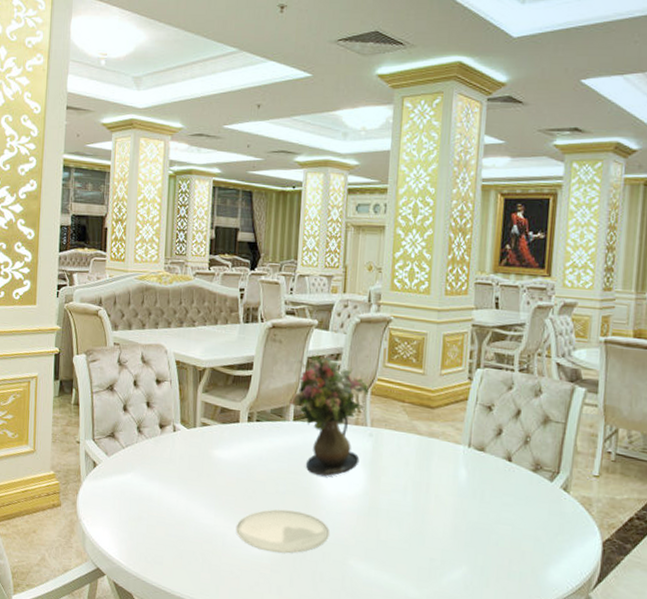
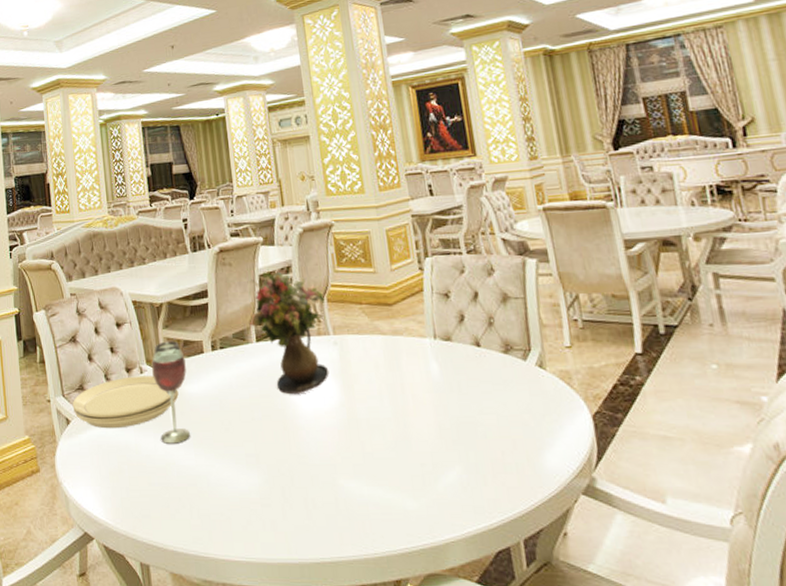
plate: none [101,432,208,480] -> present [72,375,179,429]
wineglass: none [184,405,220,502] -> present [151,341,190,444]
plate: present [235,509,330,554] -> none [218,436,315,485]

